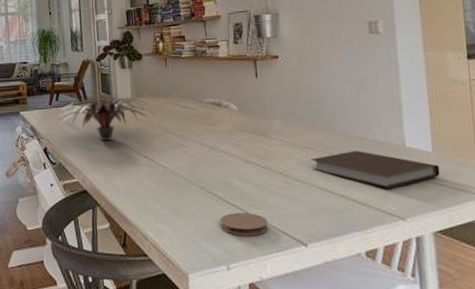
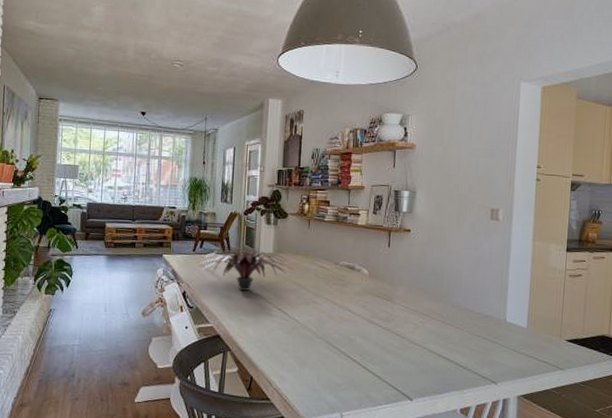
coaster: present [220,212,269,236] -> none [339,366,382,389]
notebook: present [310,150,440,188] -> none [426,321,531,356]

